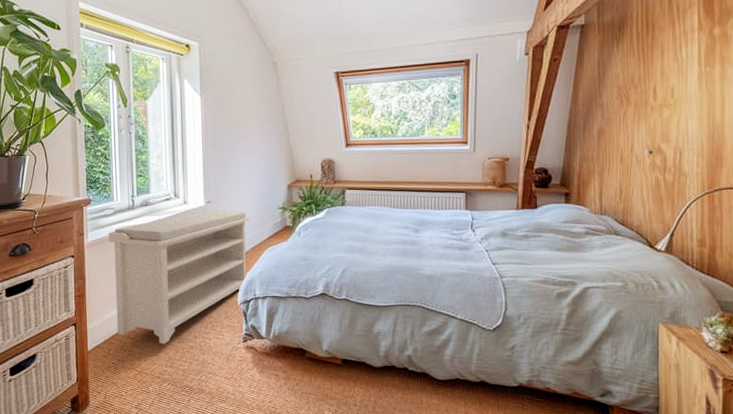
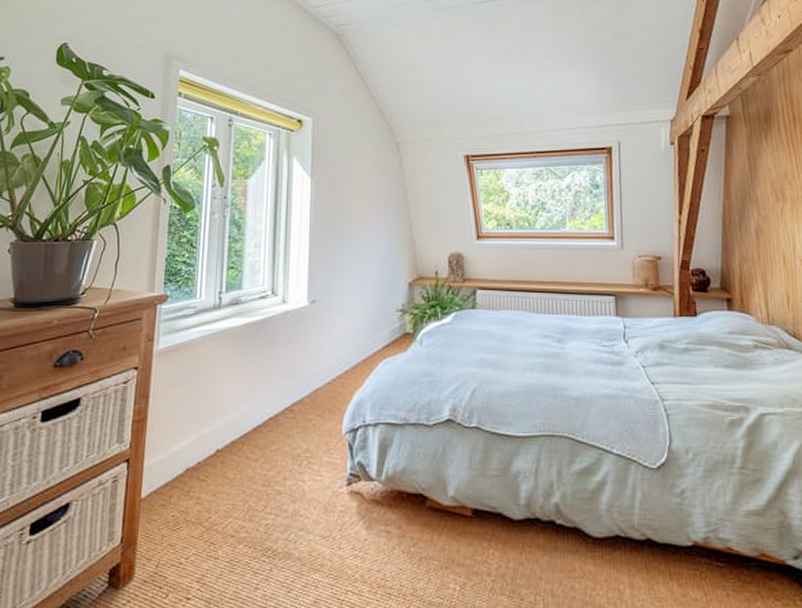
bench: present [108,209,250,344] -> none [183,311,362,488]

